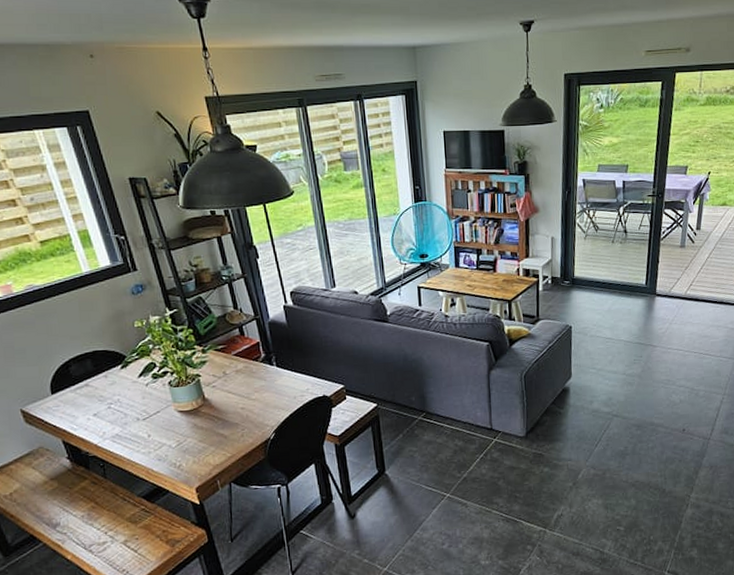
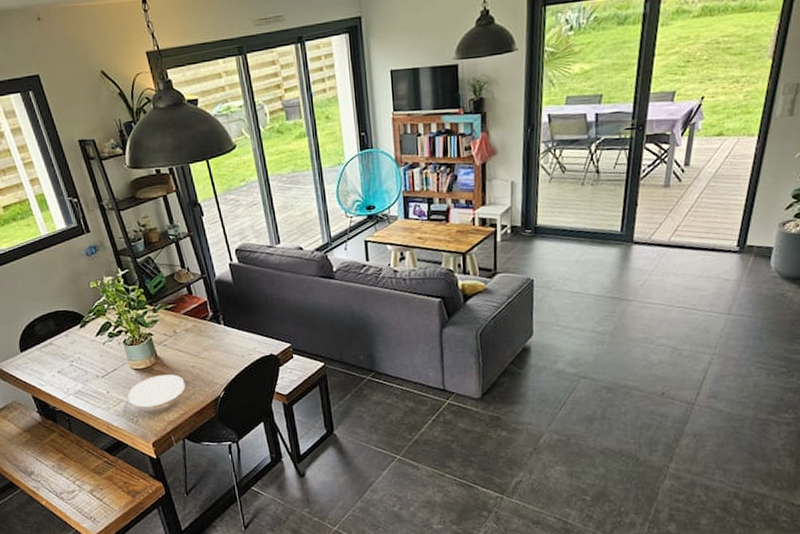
plate: none [171,416,234,451] -> present [128,374,186,408]

